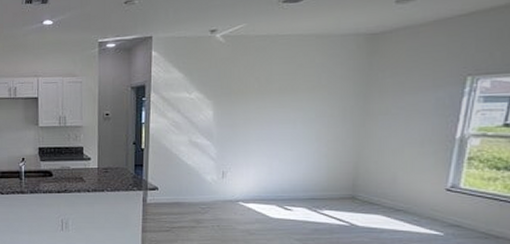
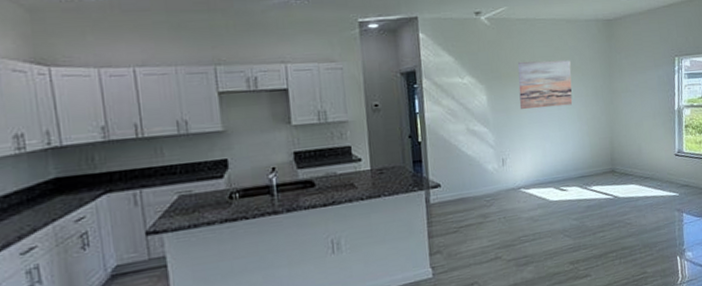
wall art: none [248,77,315,126] -> present [517,59,573,109]

